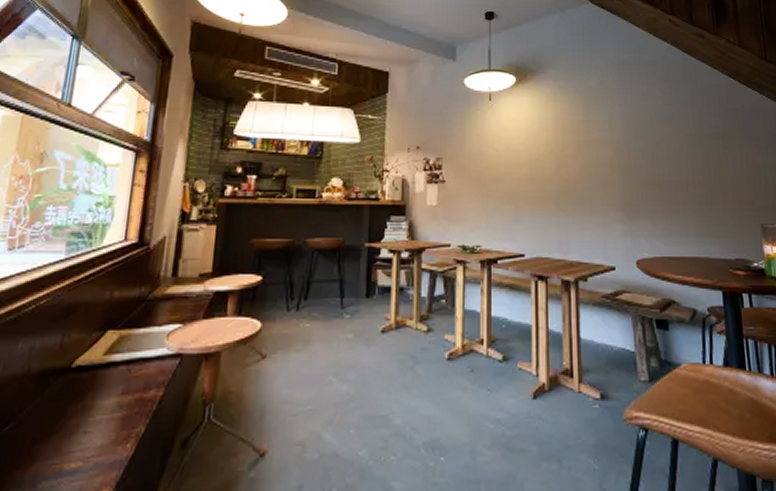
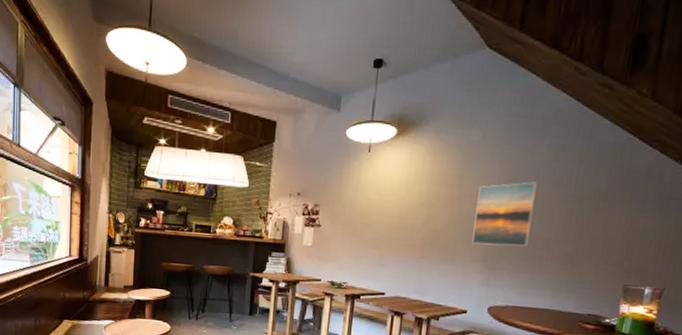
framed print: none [605,125,664,192] -> present [472,182,538,247]

